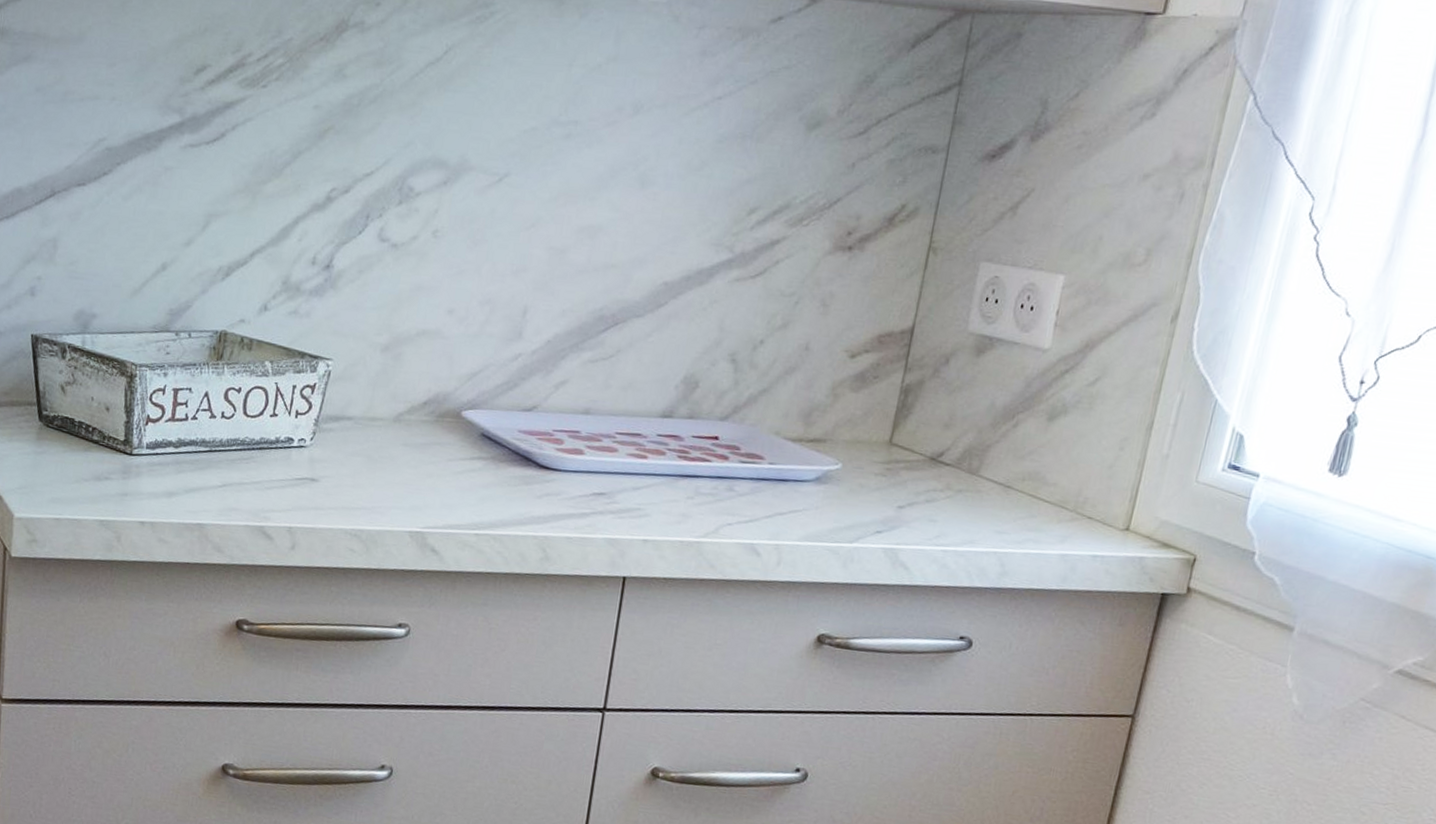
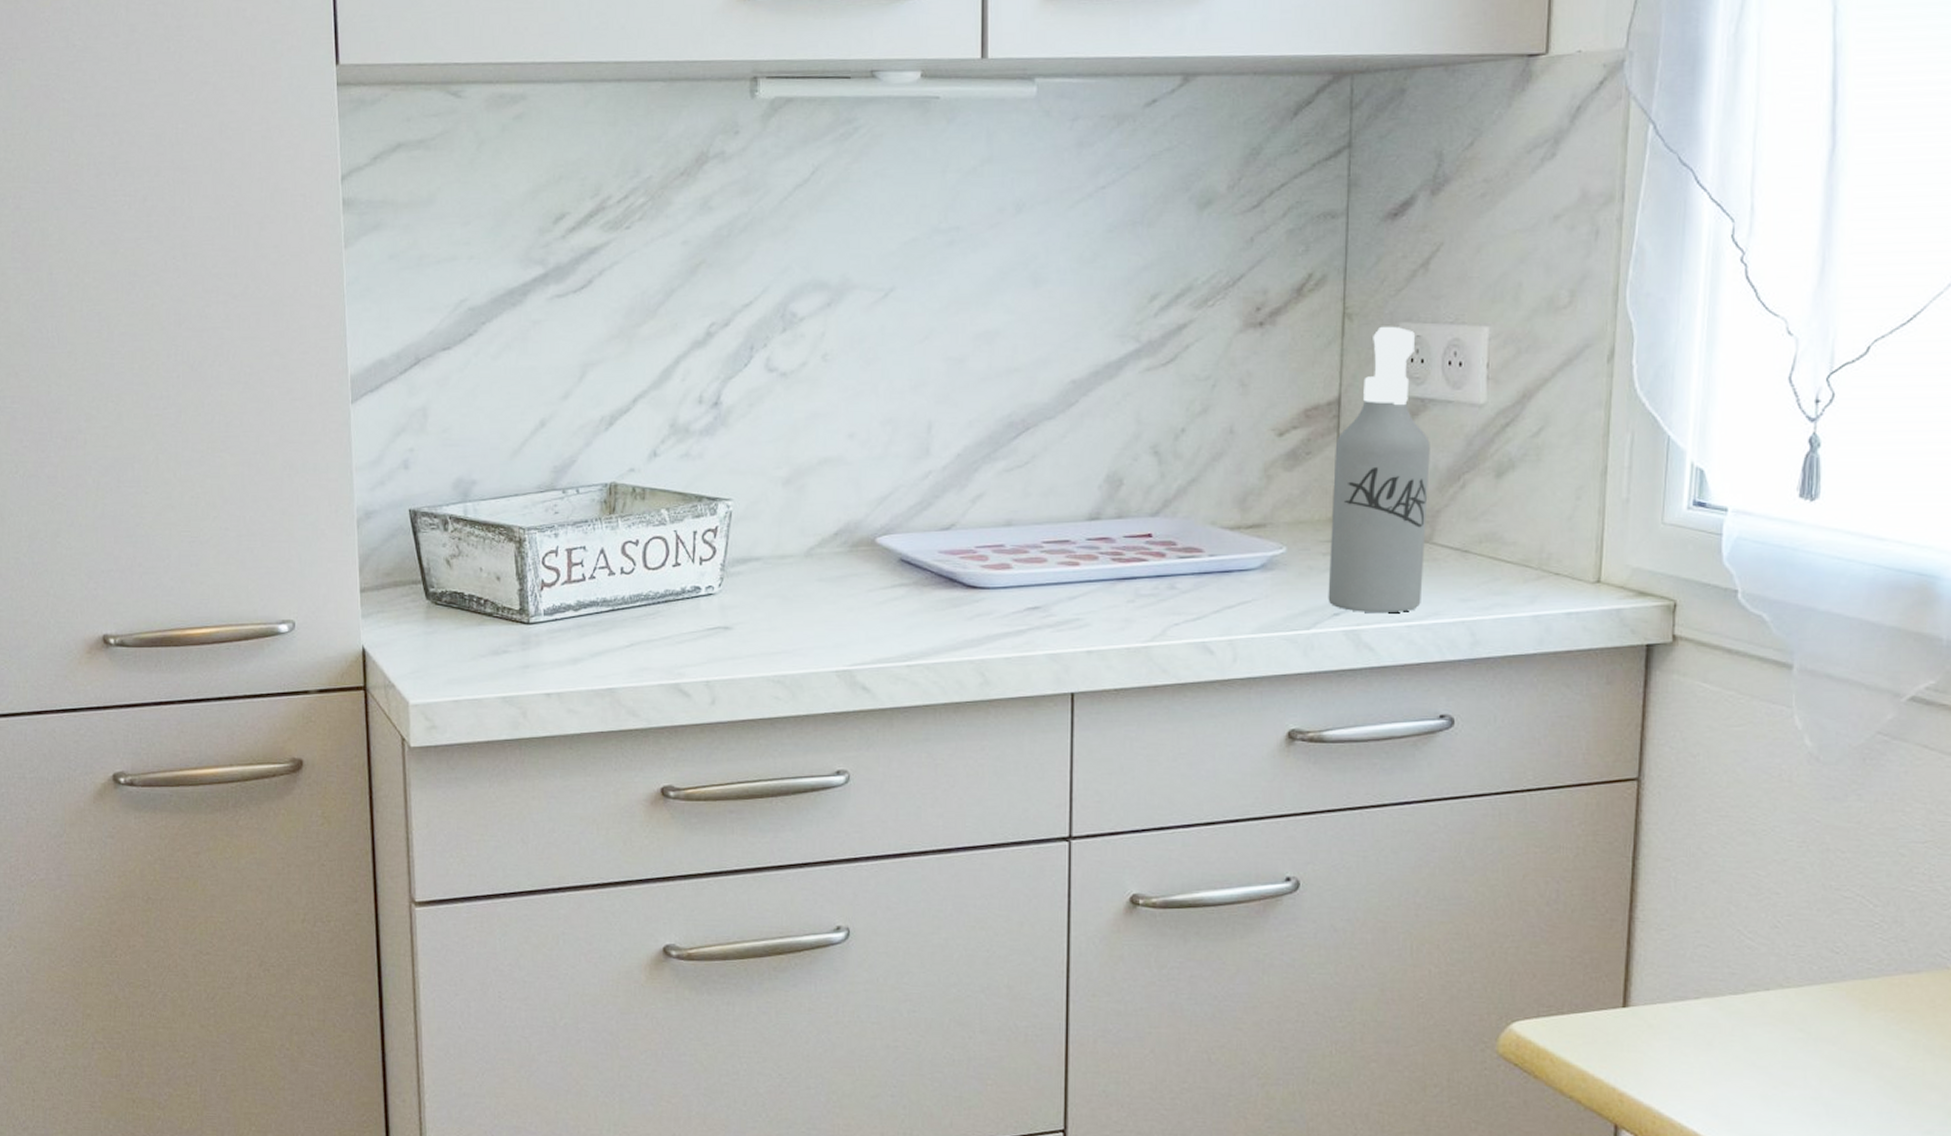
spray bottle: none [873,263,994,537] -> present [1328,326,1430,614]

